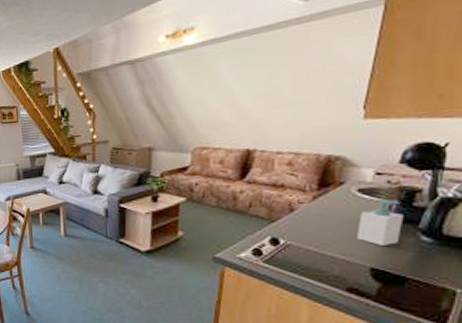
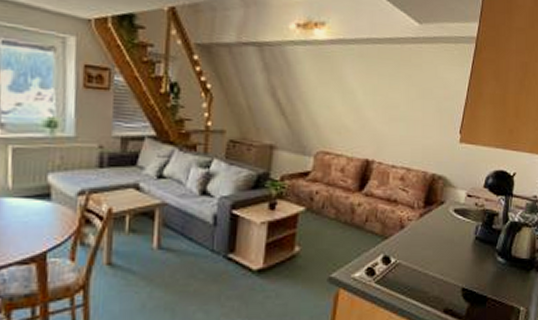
soap bottle: present [357,198,404,245] -> none [453,220,486,265]

